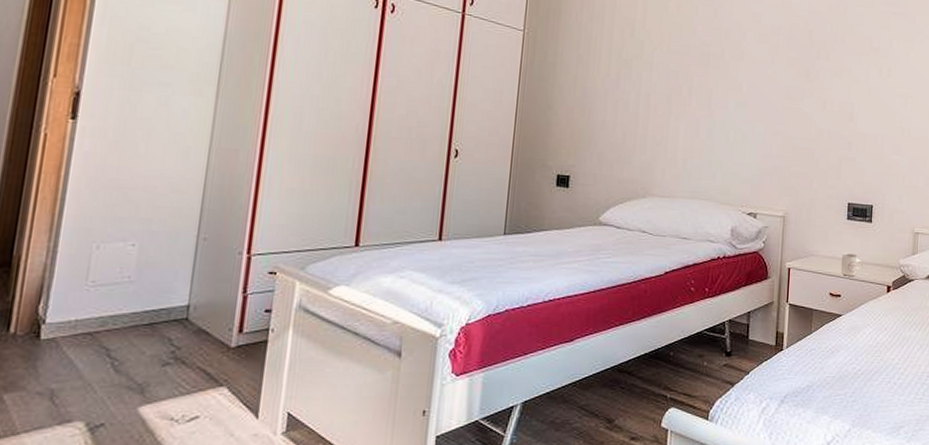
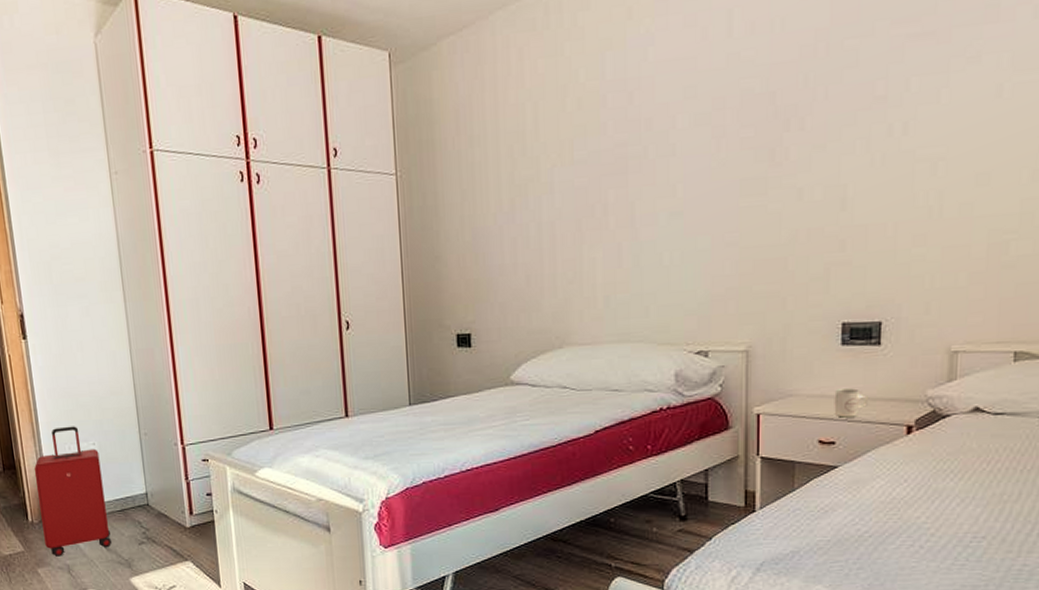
suitcase: none [25,222,137,379] -> present [34,426,112,557]

